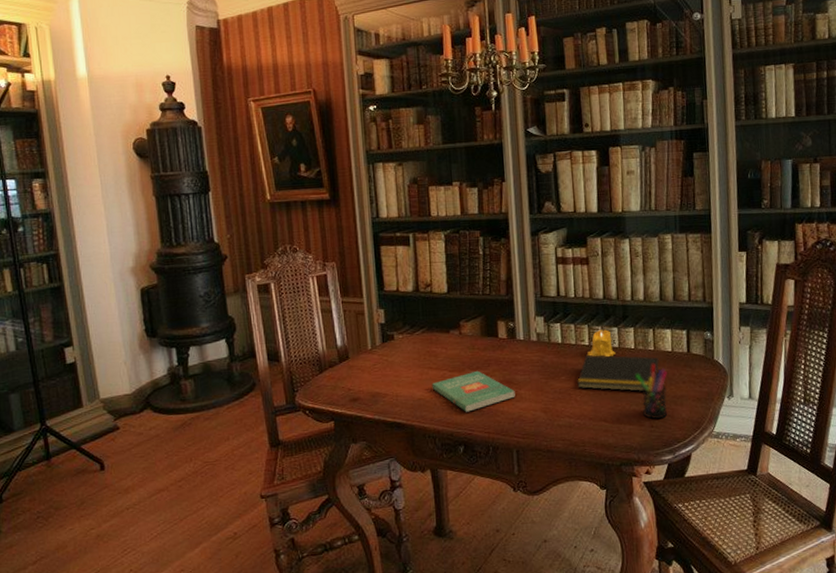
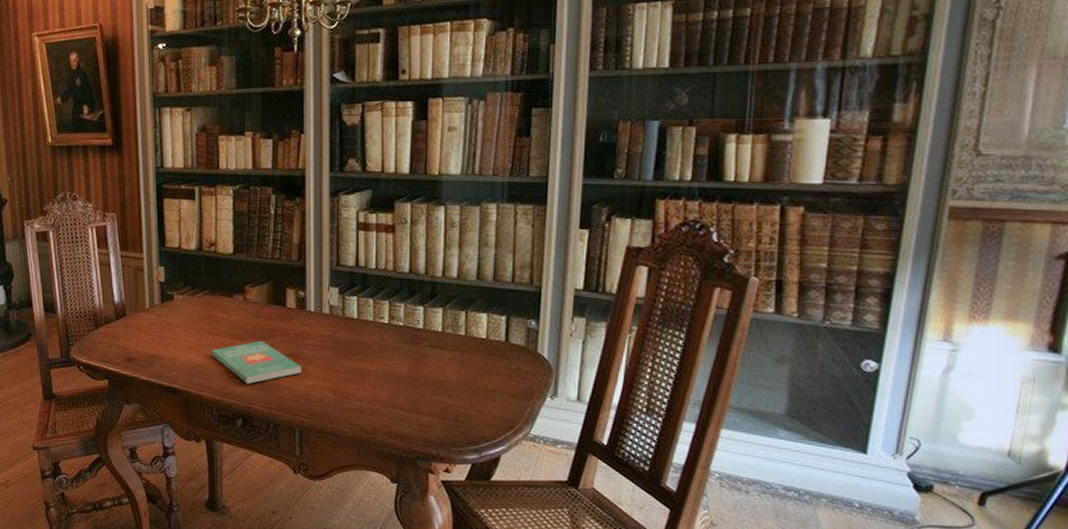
notepad: present [577,354,659,392] -> none [372,334,470,381]
candle: present [586,329,616,357] -> none [385,307,419,338]
pen holder: present [635,364,668,419] -> none [441,351,479,412]

